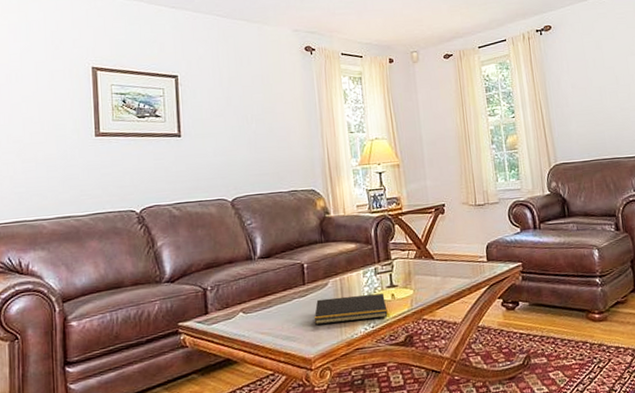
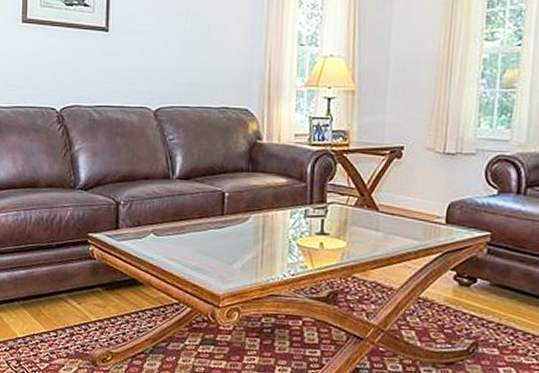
notepad: present [314,293,388,325] -> none [228,234,313,267]

